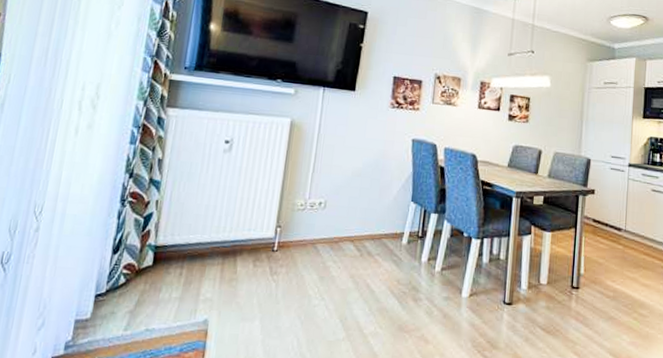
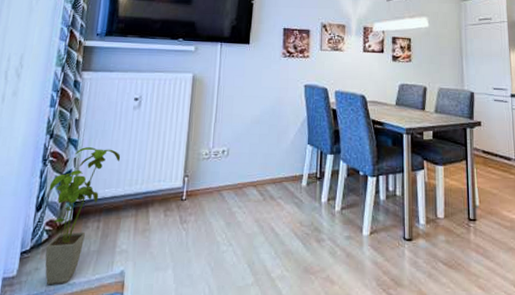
house plant: none [122,189,208,330] -> present [45,147,121,285]

